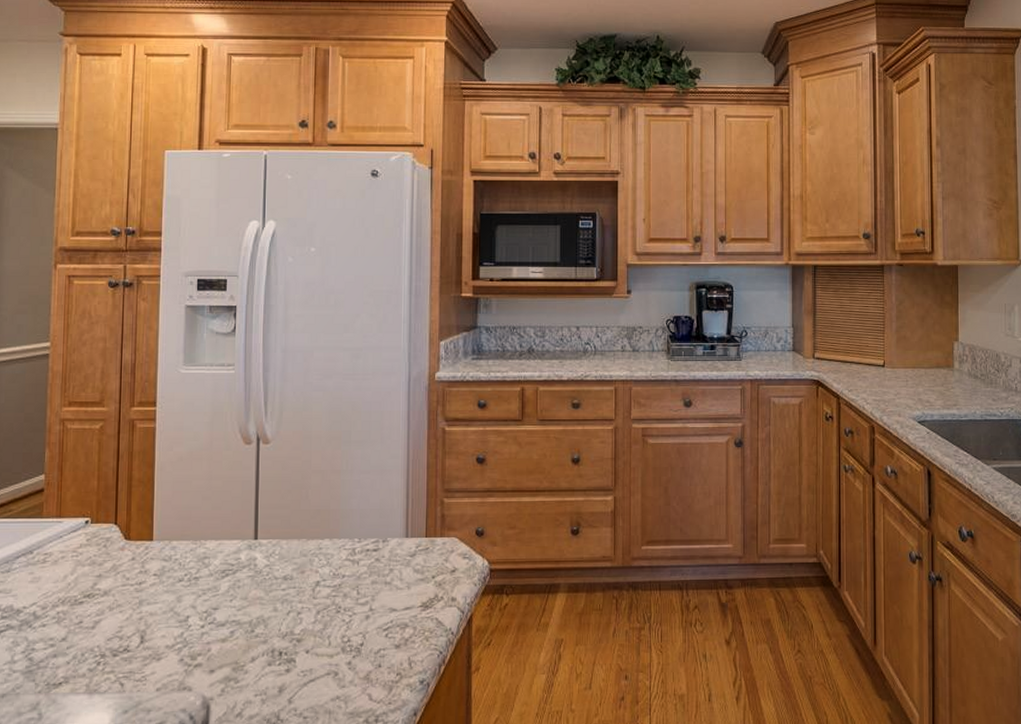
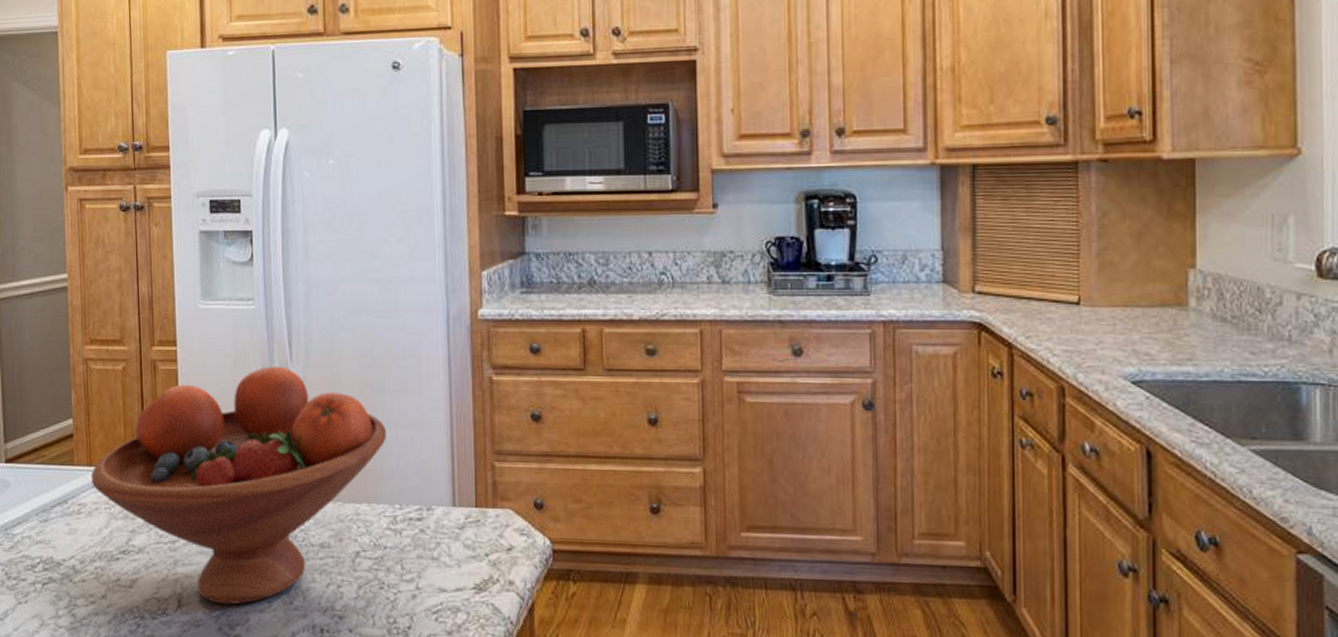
fruit bowl: none [59,422,349,638] -> present [90,366,386,605]

